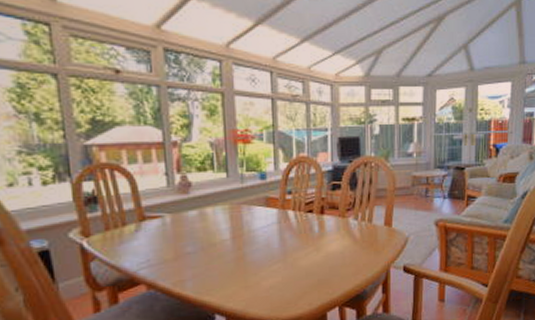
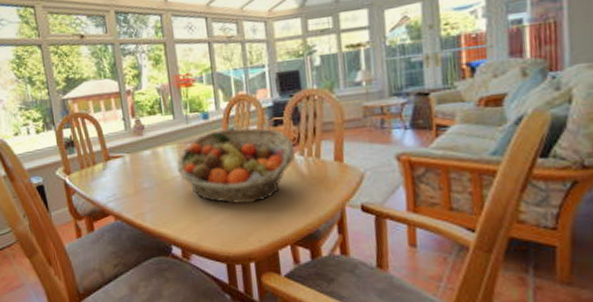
fruit basket: none [227,190,350,268] -> present [177,127,296,204]

